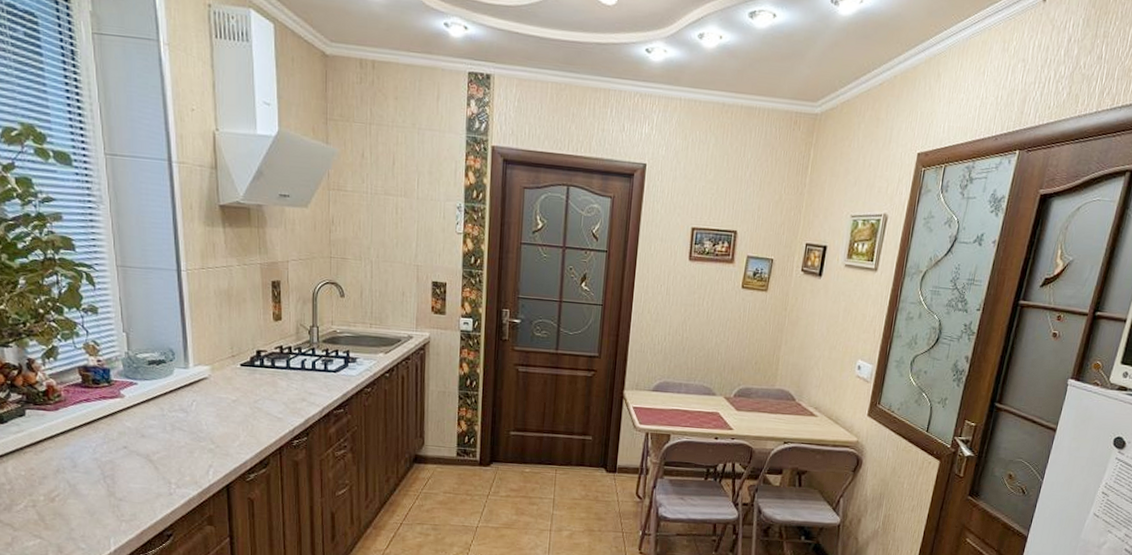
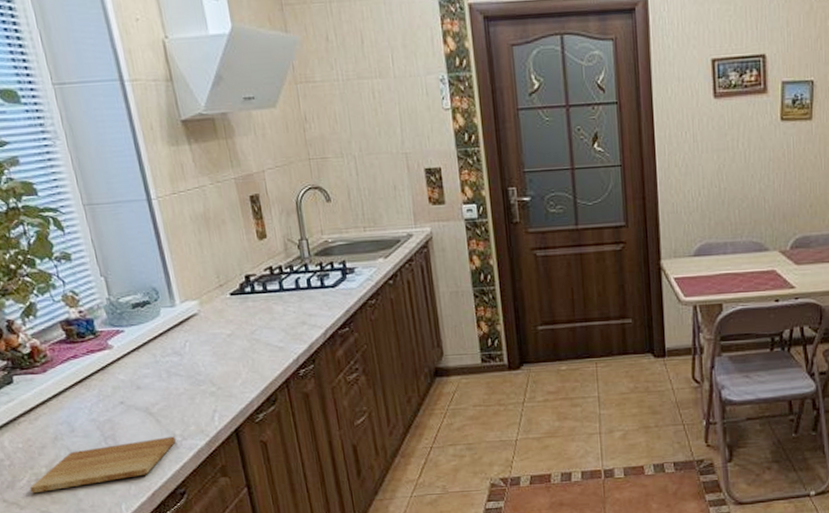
cutting board: none [25,483,170,519] -> present [29,436,176,494]

